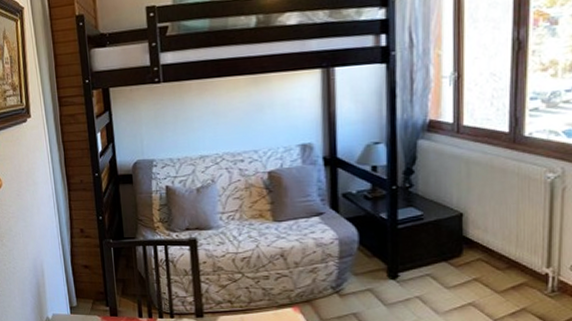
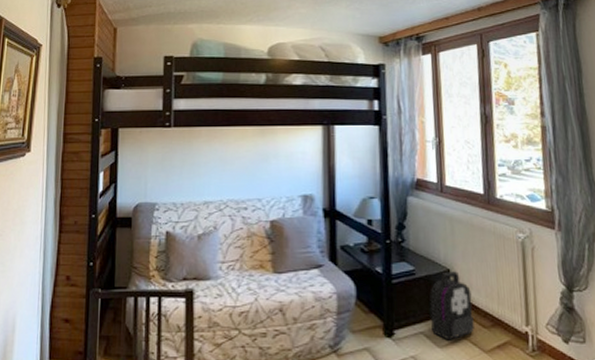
backpack: none [437,215,487,282] -> present [429,271,474,341]

